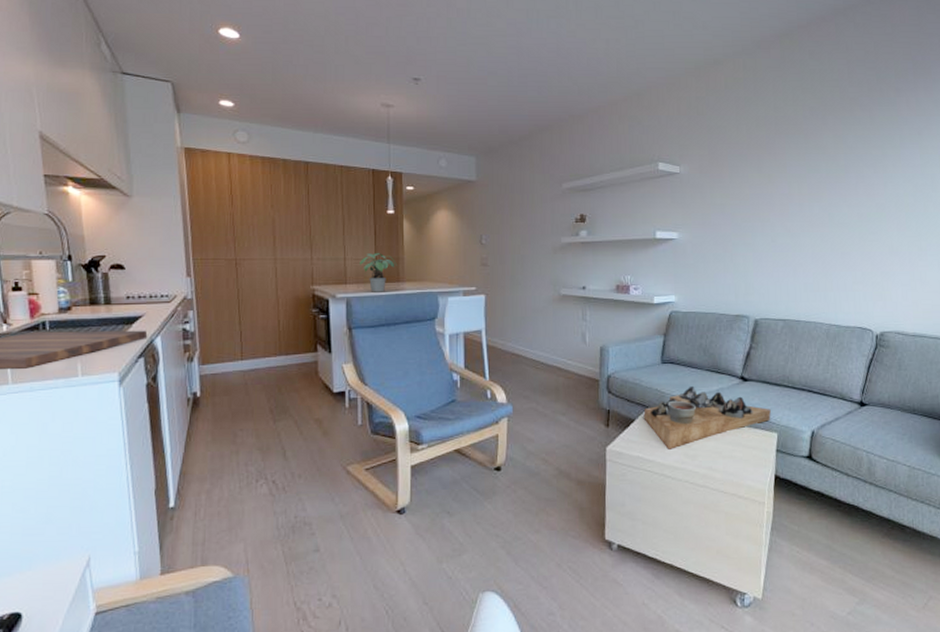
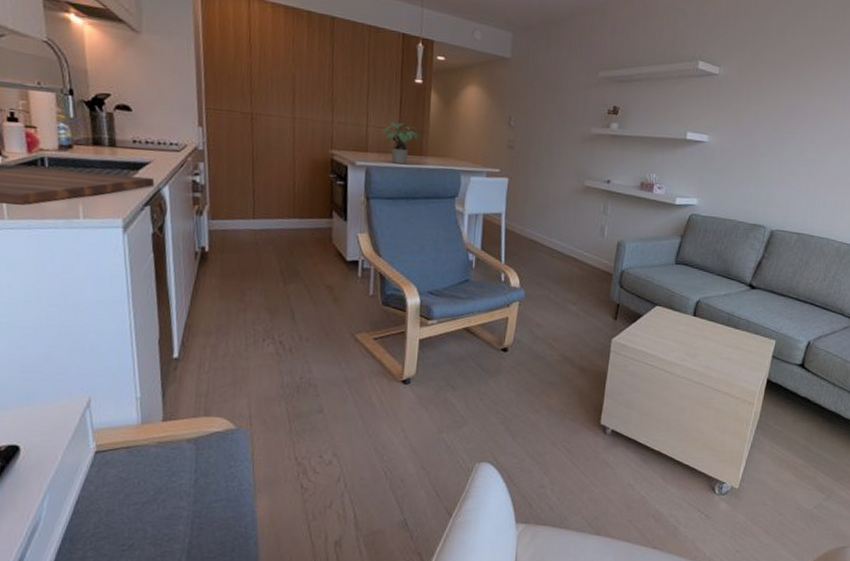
decorative tray: present [643,387,771,450] -> none [651,289,773,347]

